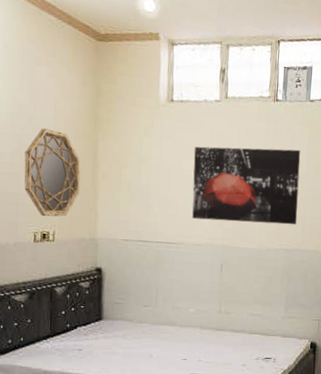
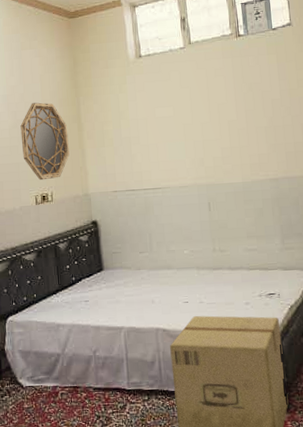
wall art: present [192,146,301,225] -> none [166,78,279,162]

